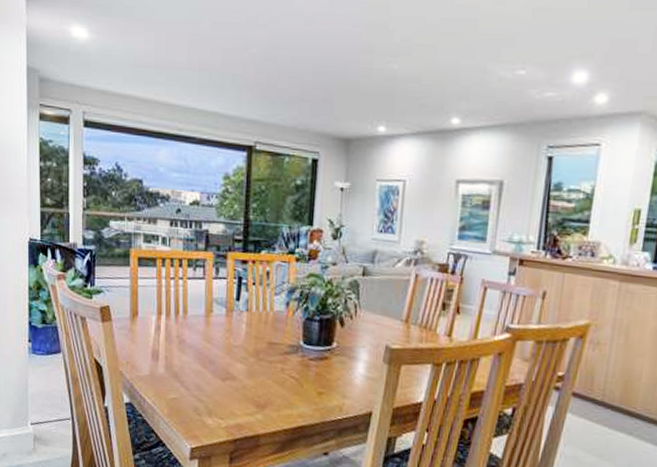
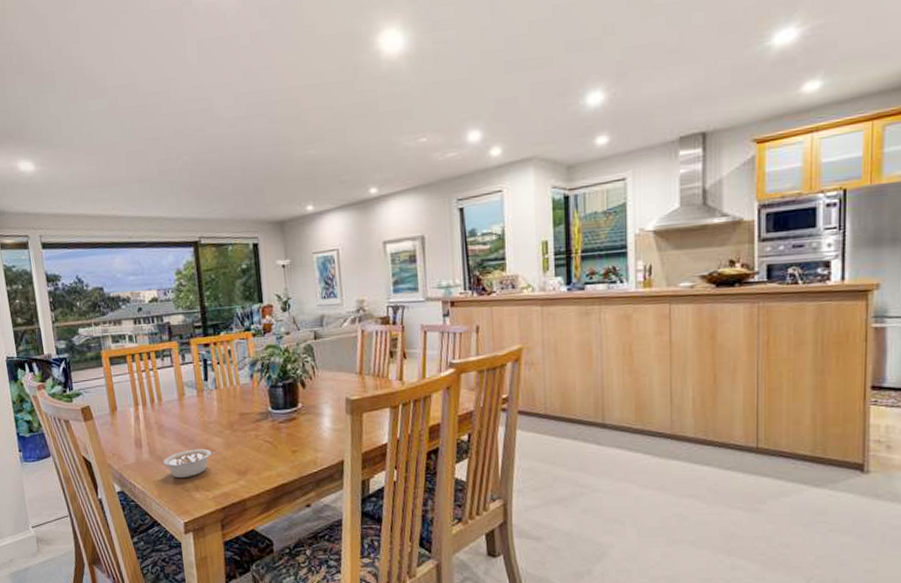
legume: none [178,371,240,401] -> present [163,448,219,479]

